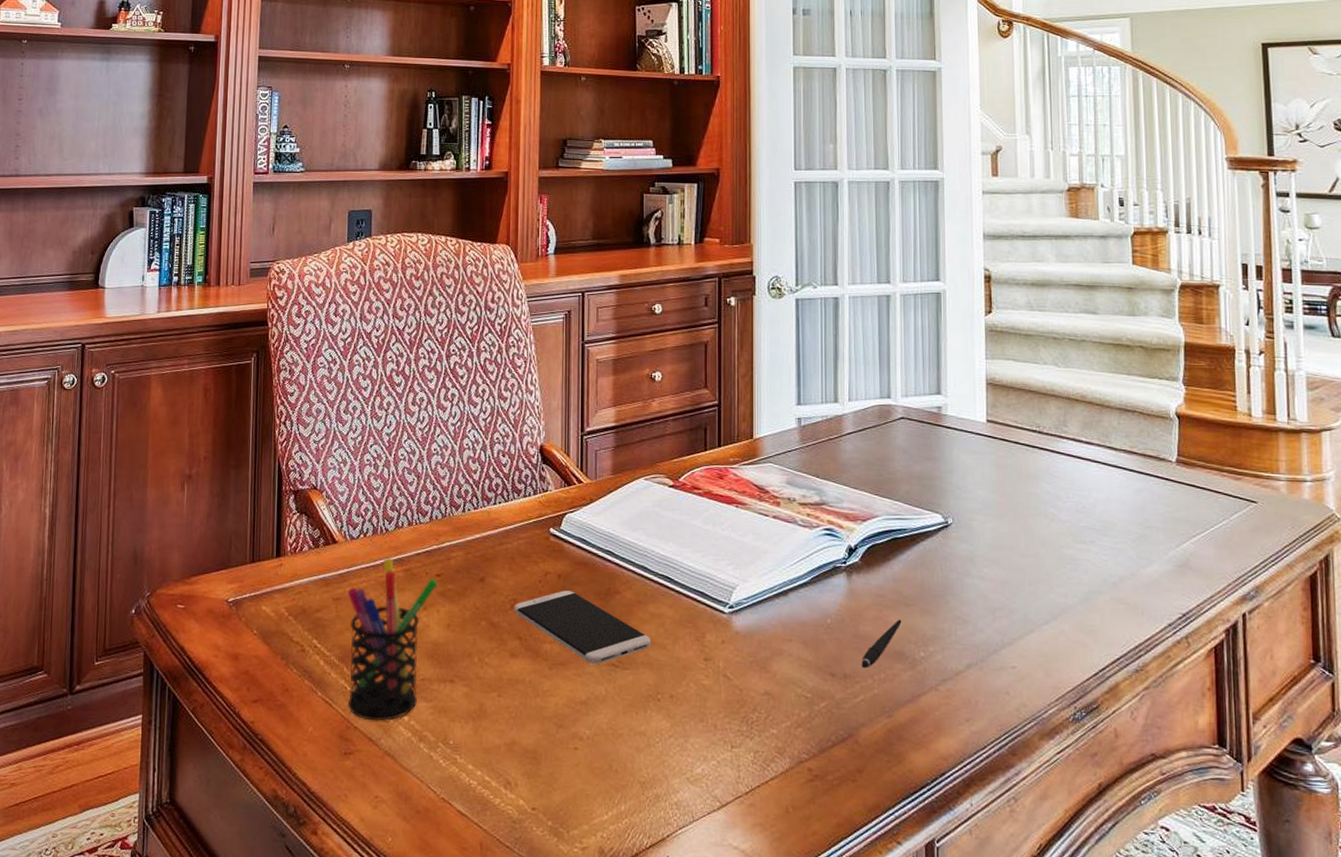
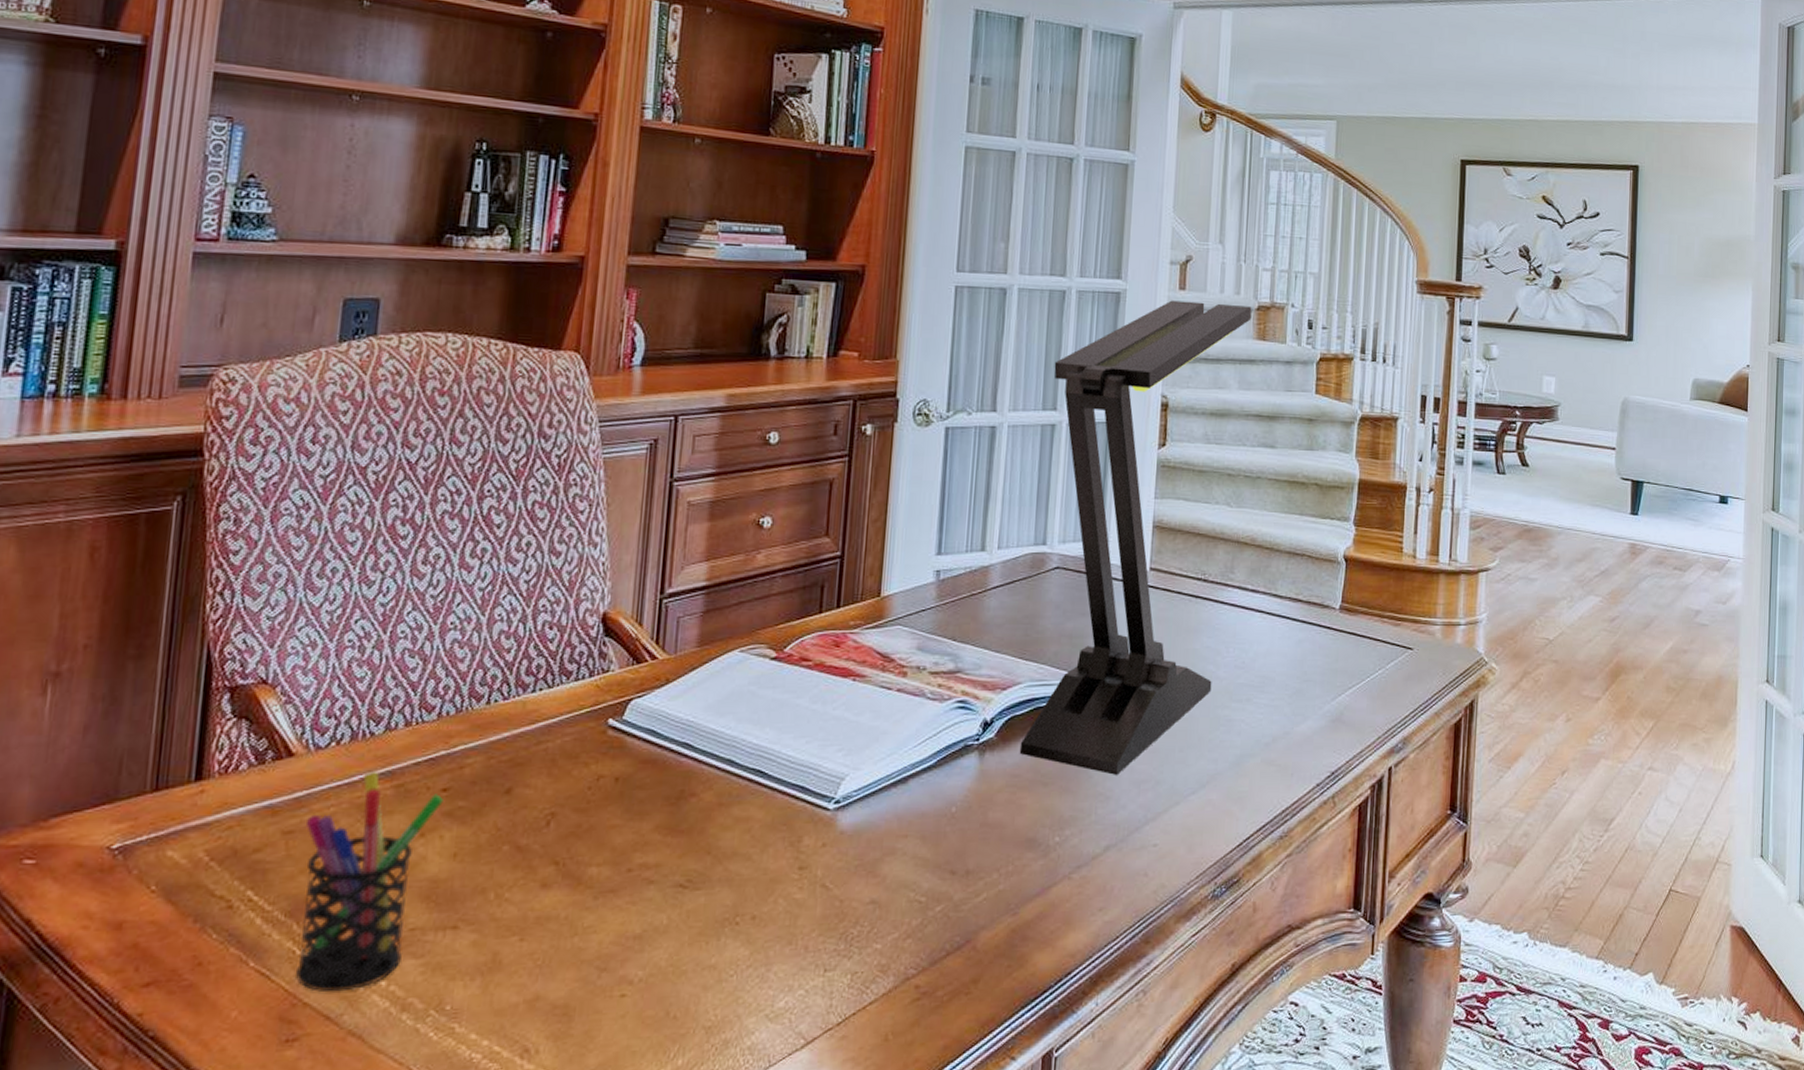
smartphone: present [514,590,651,664] -> none [550,797,732,887]
pen: present [862,619,902,669] -> none [987,801,1037,862]
desk lamp: none [882,186,1063,602] -> present [1019,300,1252,775]

